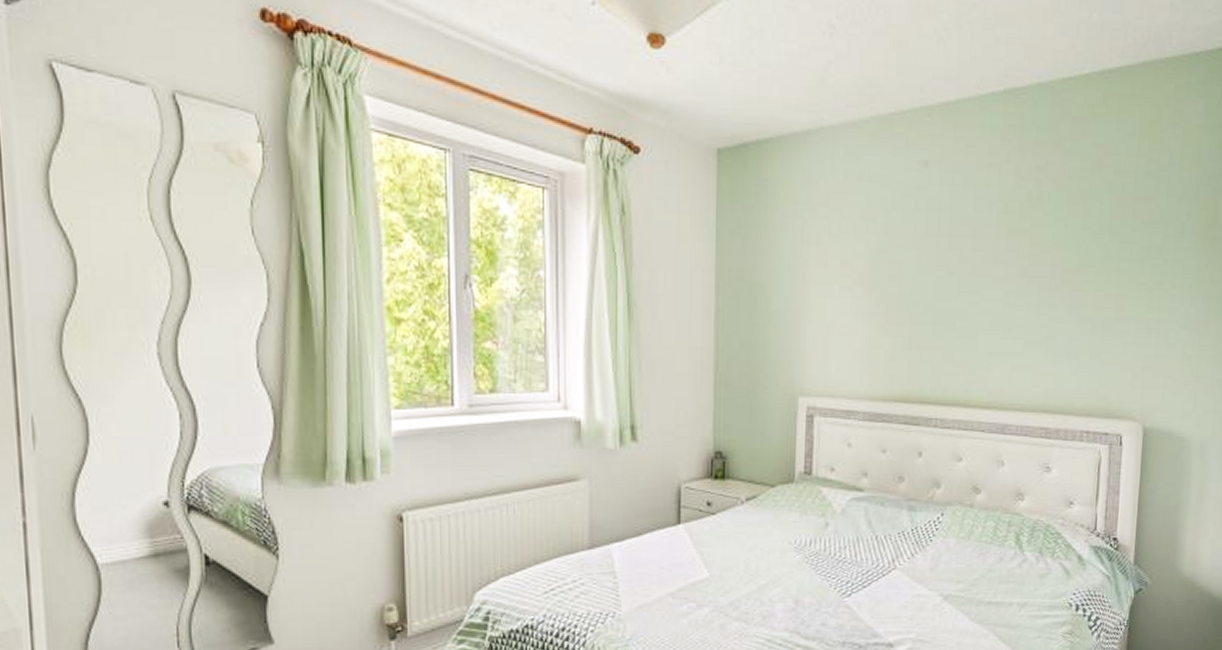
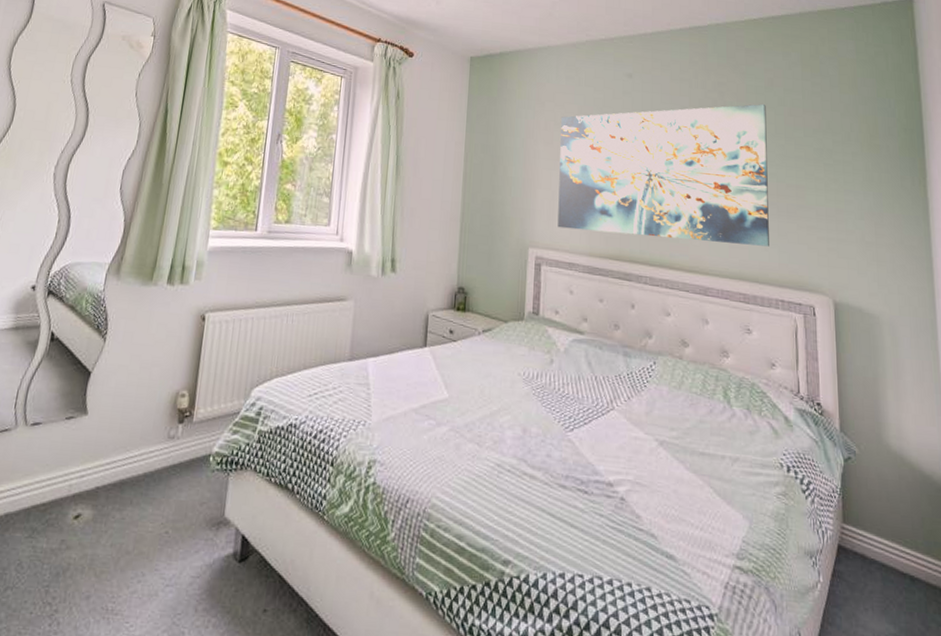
wall art: none [833,191,1091,371] -> present [557,103,769,247]

